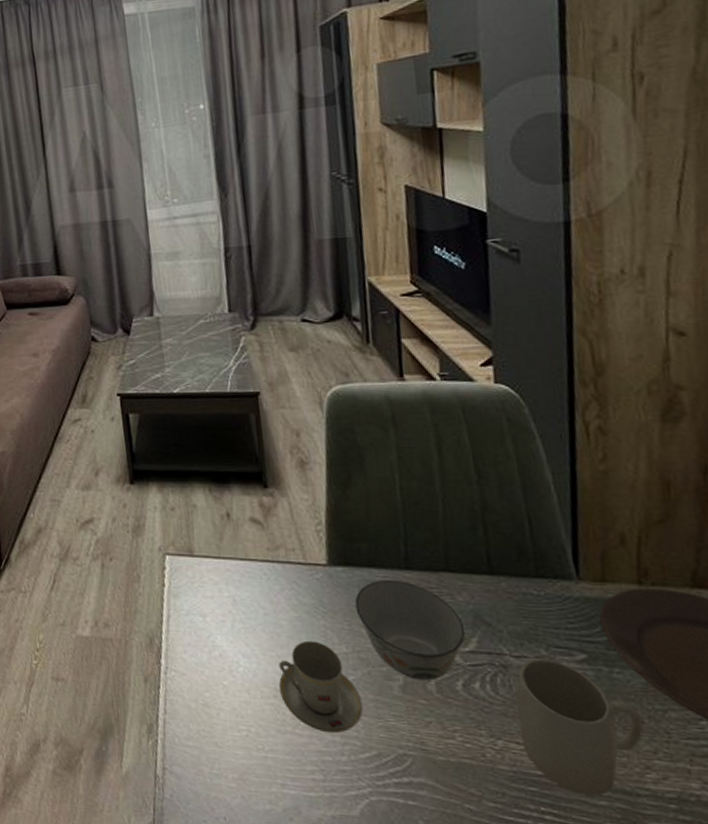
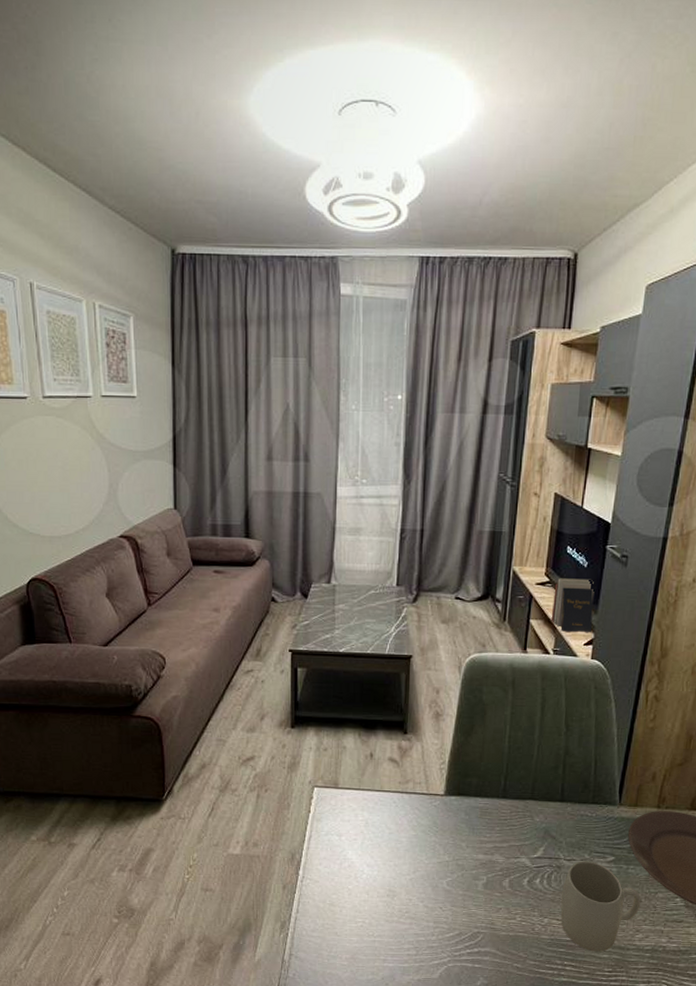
teacup: present [278,640,364,734] -> none [393,852,454,921]
soup bowl: present [354,580,466,681] -> none [460,806,537,879]
books: none [426,283,489,351] -> present [550,578,594,633]

